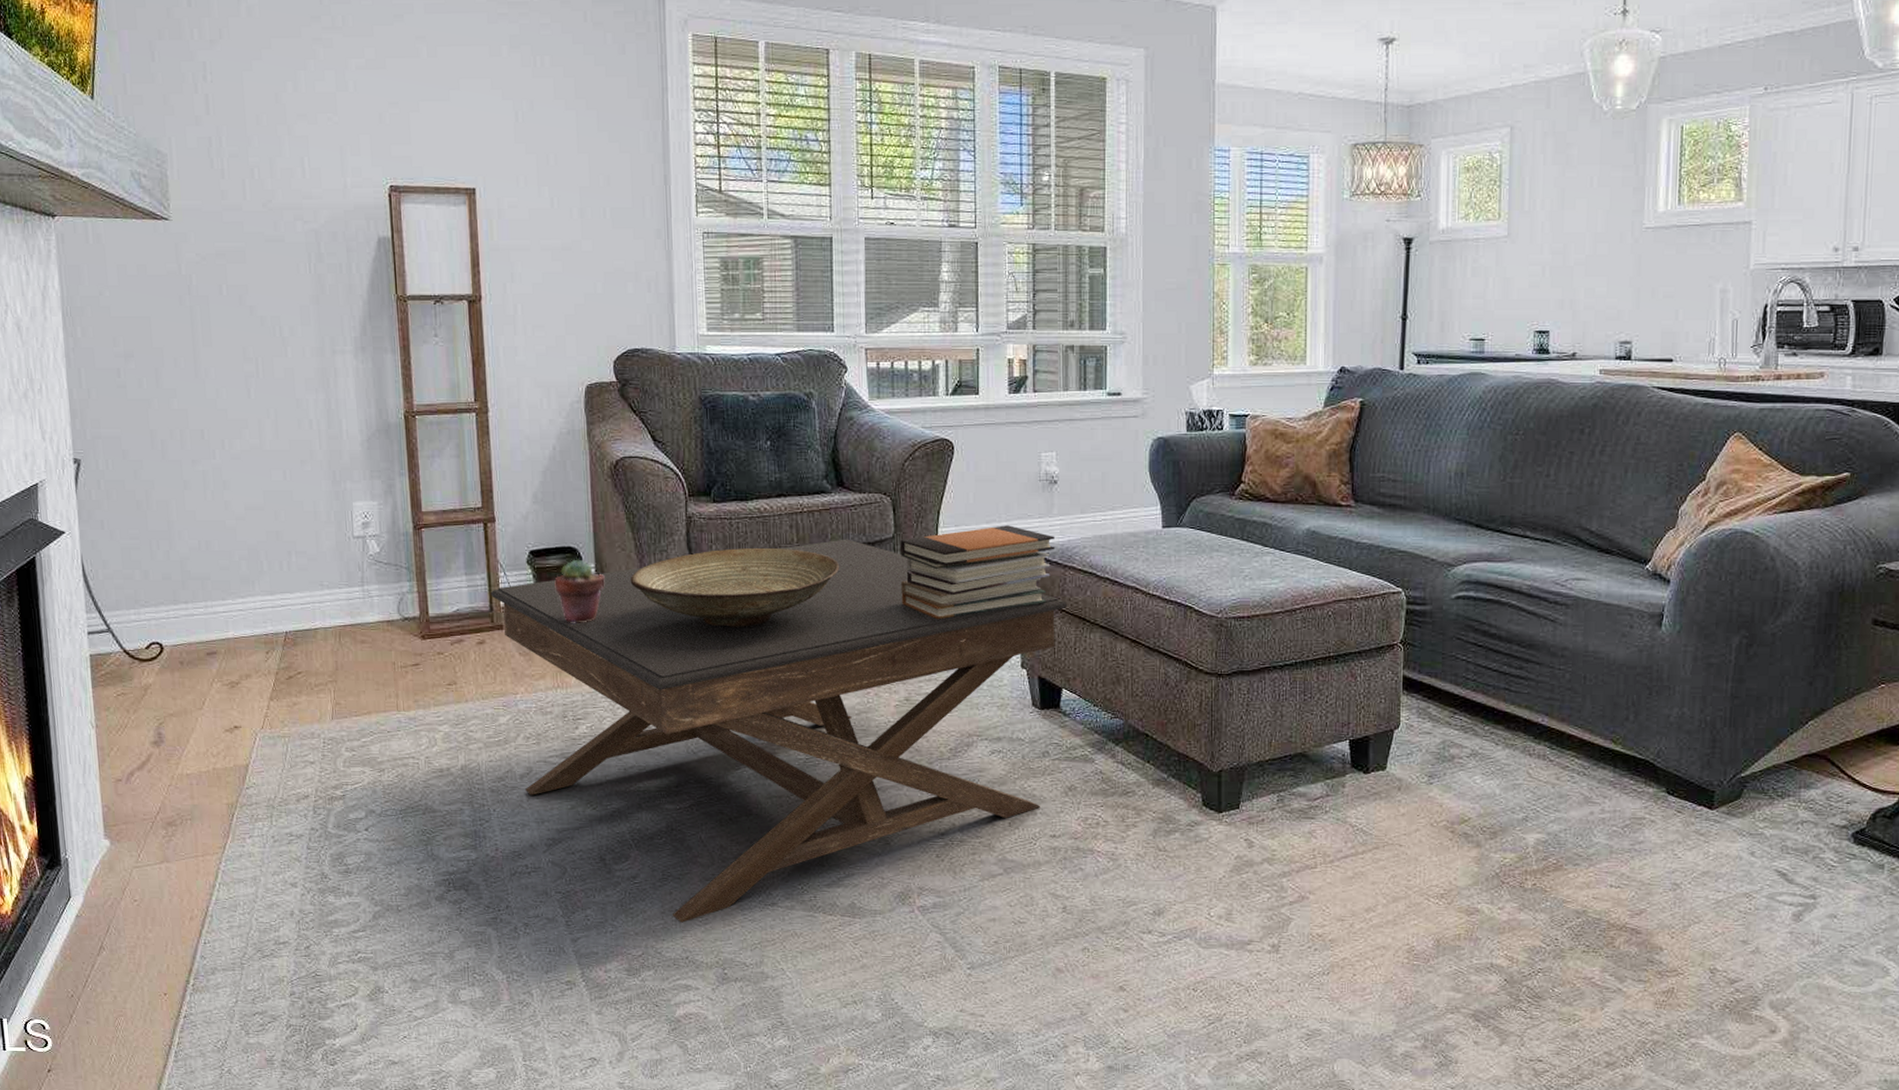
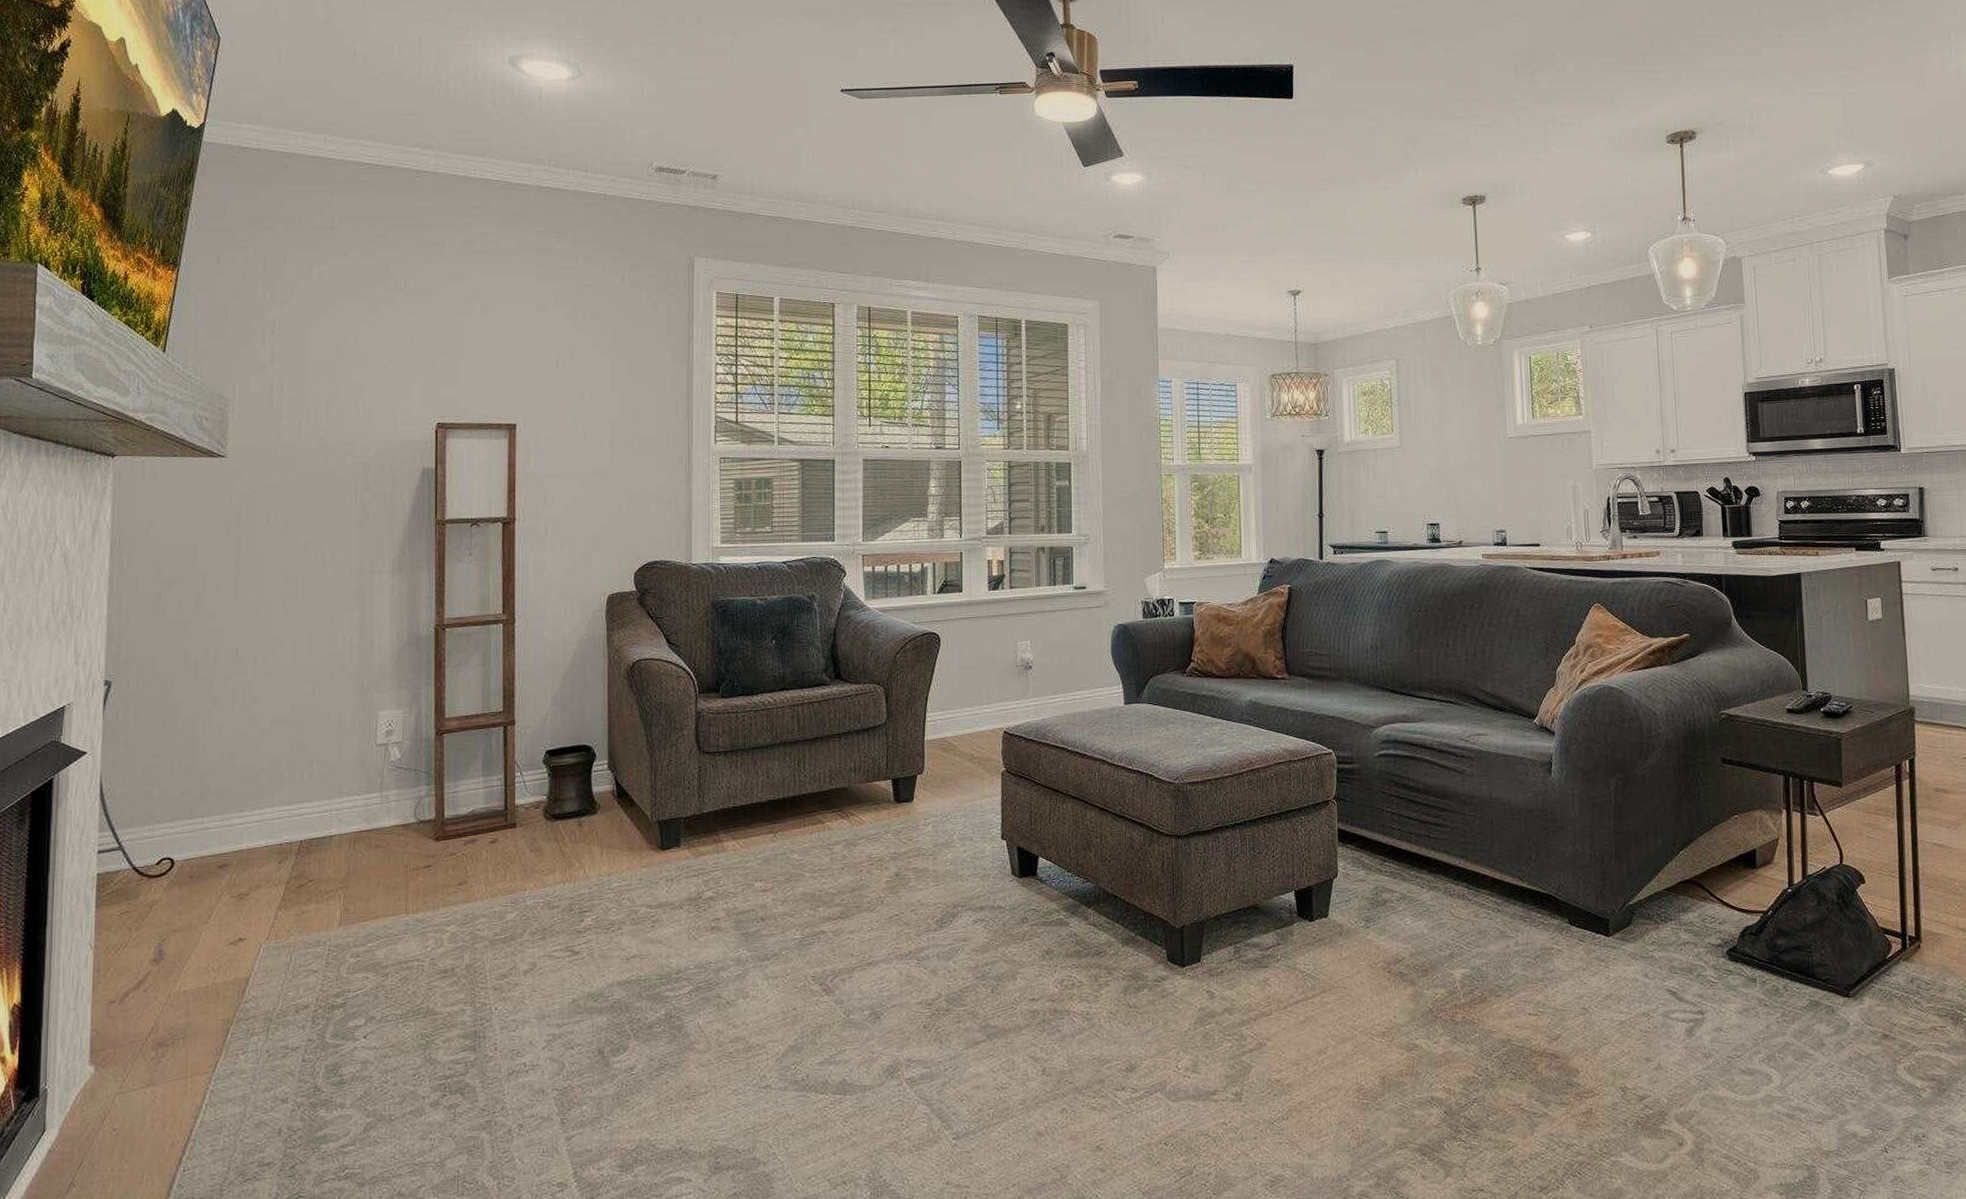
coffee table: present [490,539,1068,923] -> none [506,726,1043,1112]
potted succulent: present [554,559,605,623] -> none [568,756,617,818]
decorative bowl: present [630,547,840,627] -> none [641,738,837,815]
book stack: present [900,525,1056,620] -> none [892,708,1031,798]

